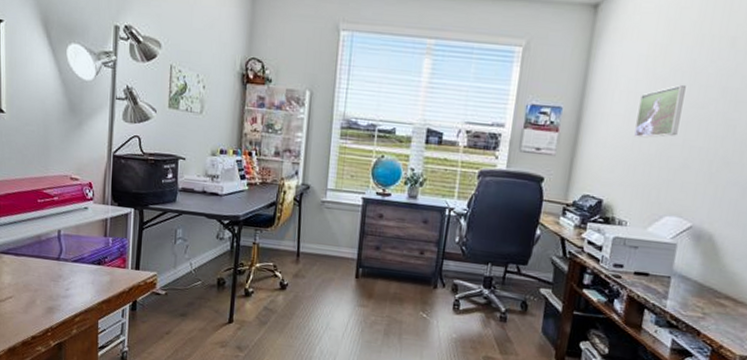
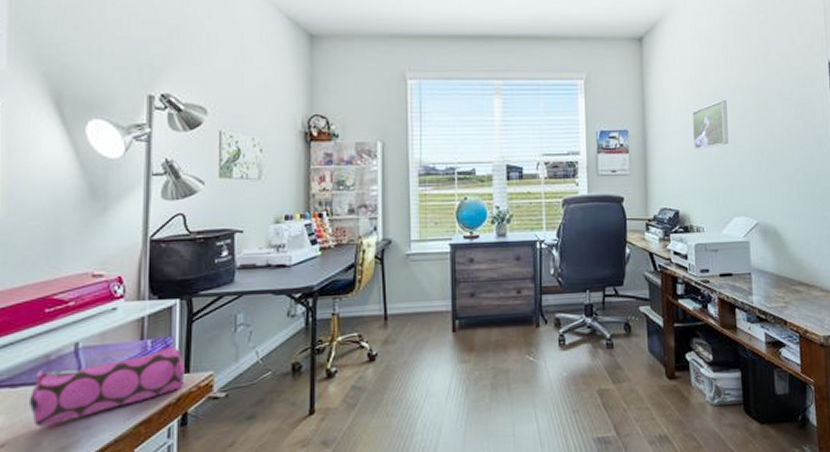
pencil case: none [27,246,136,290] -> present [28,346,185,428]

